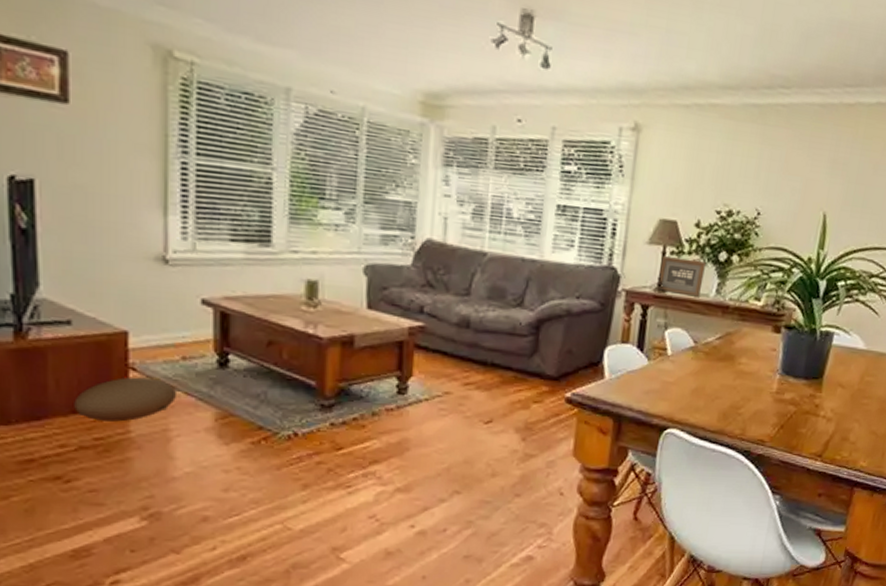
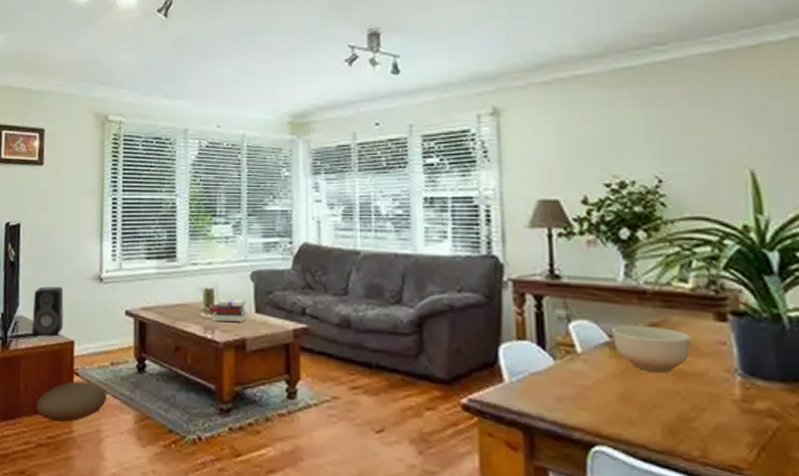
speaker: none [62,264,110,325] -> present [32,286,64,336]
books: none [311,291,357,319] -> present [209,298,247,323]
picture frame: present [656,256,706,297] -> none [548,239,605,282]
bowl: none [697,333,753,372] -> present [611,325,691,373]

